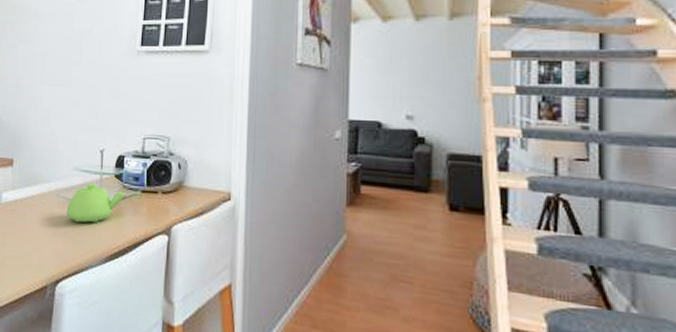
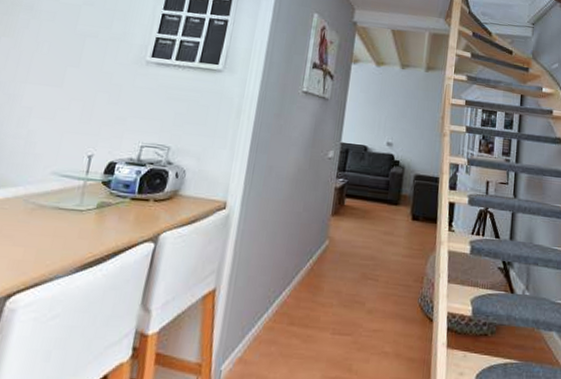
teapot: present [66,183,125,223] -> none [34,188,111,231]

